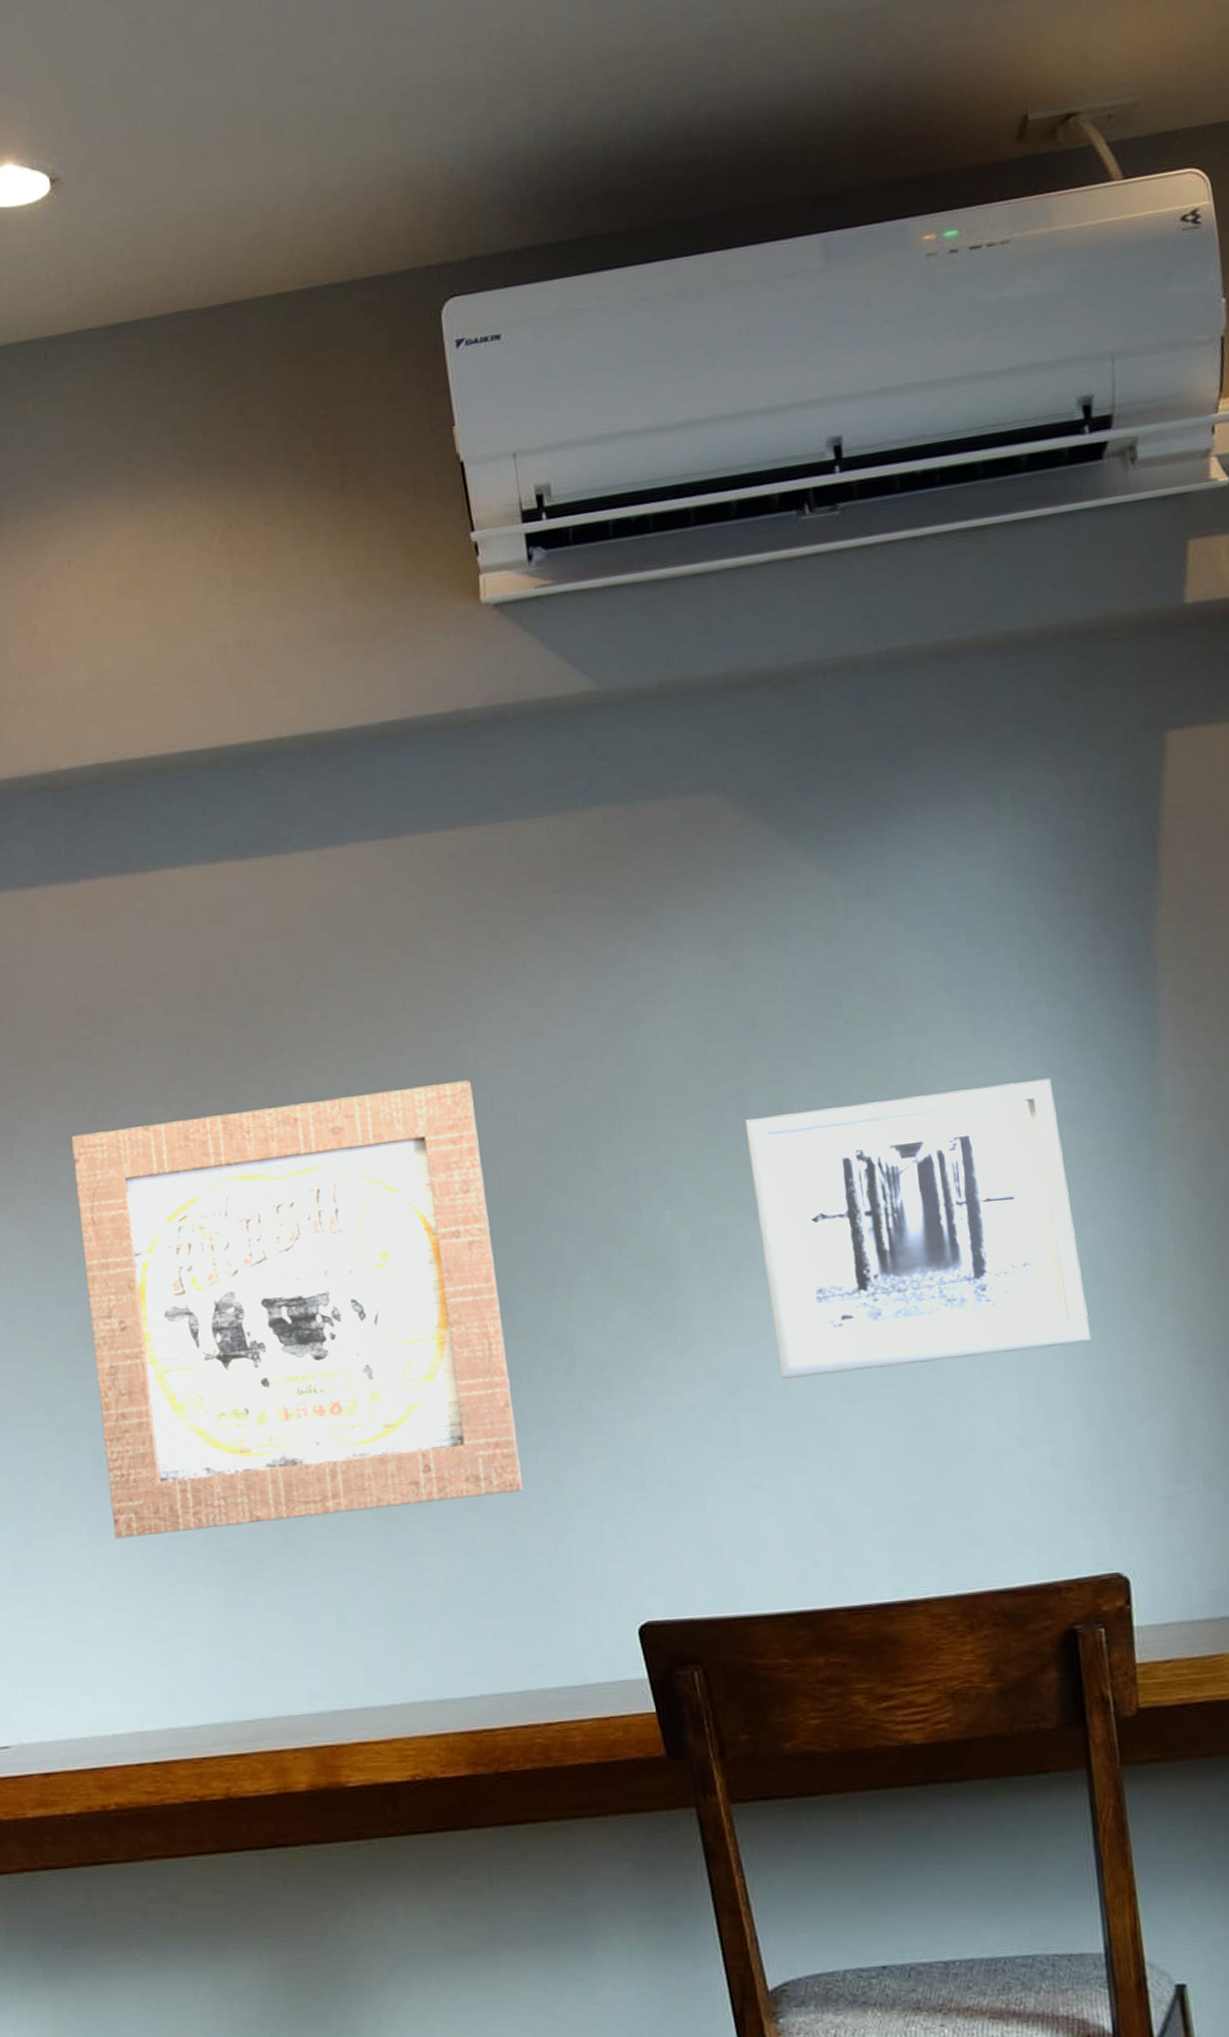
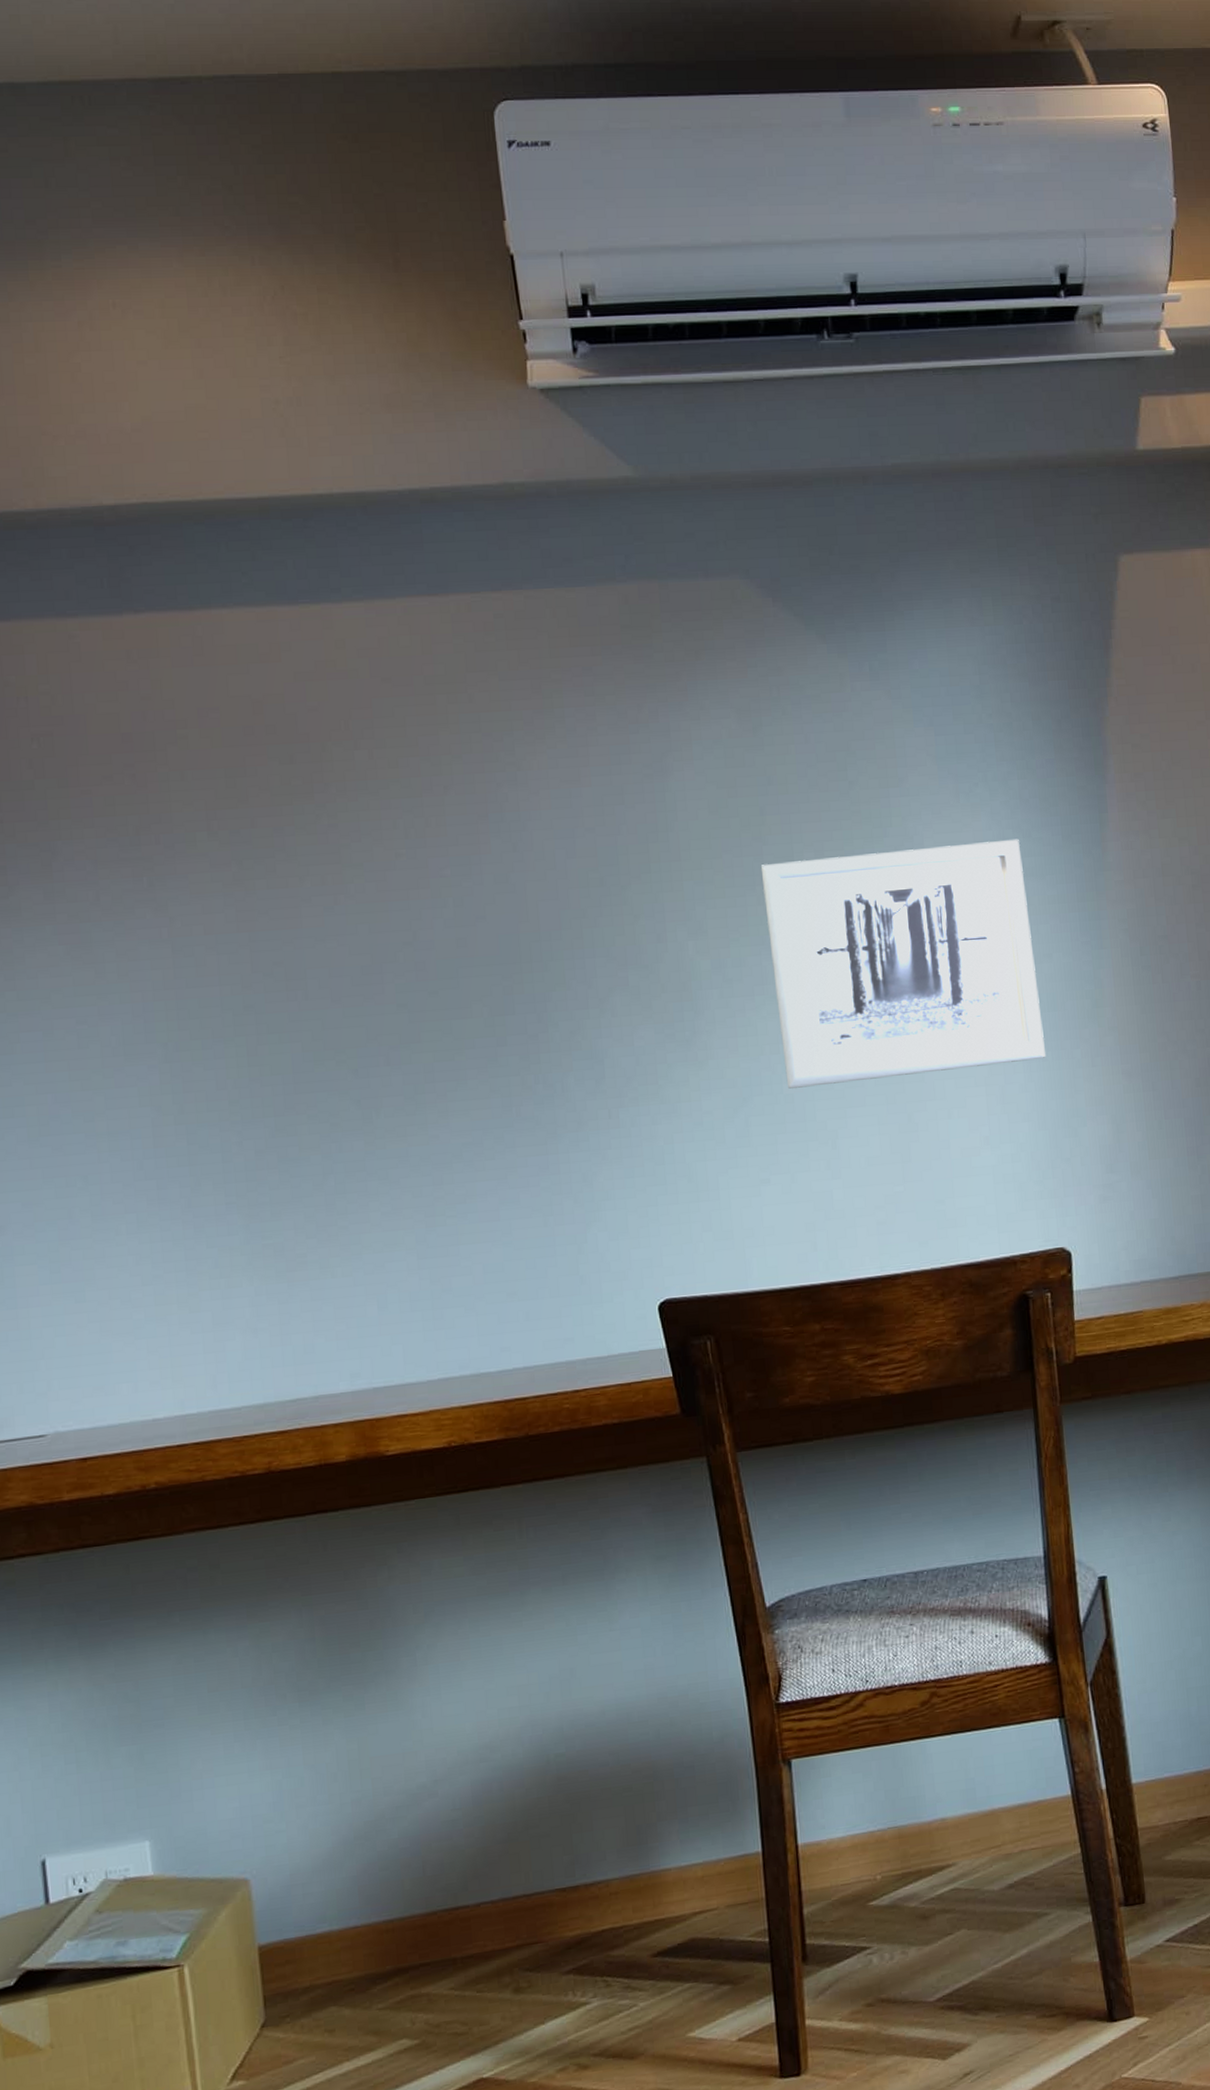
wall art: present [71,1080,523,1539] -> none [112,820,555,1238]

